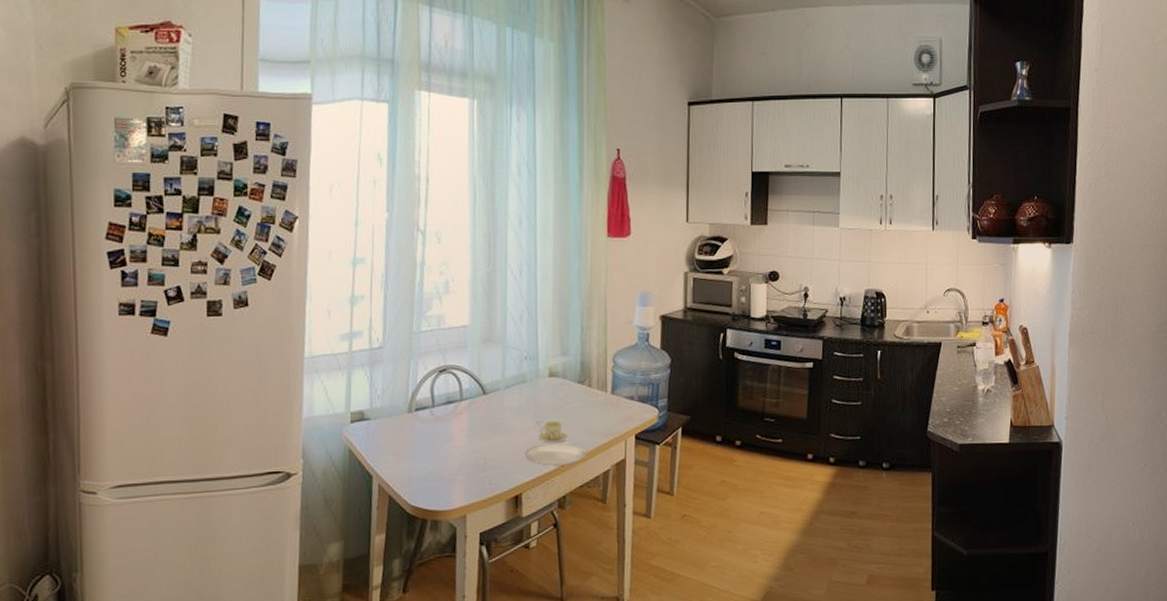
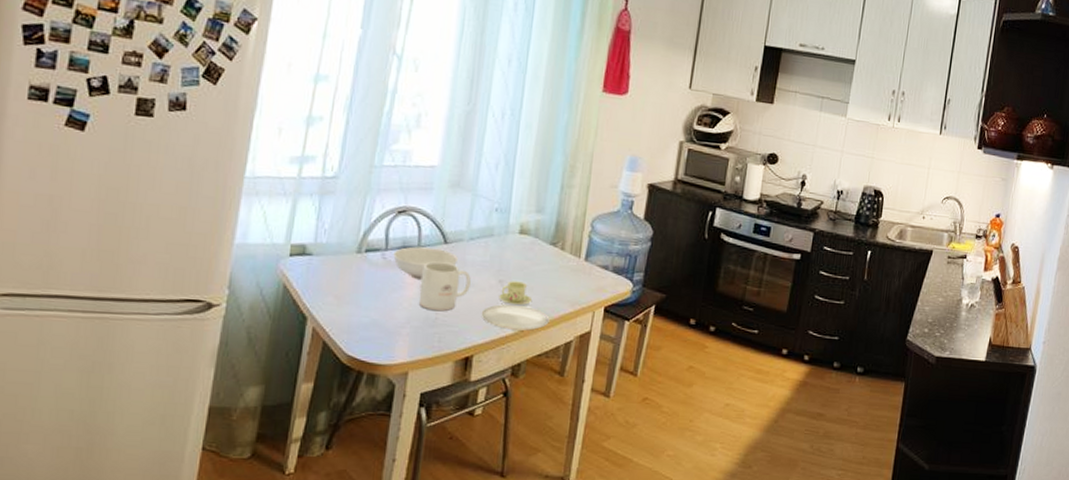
bowl: none [440,400,497,430] -> present [393,246,458,279]
mug: none [466,411,511,457] -> present [418,261,471,312]

